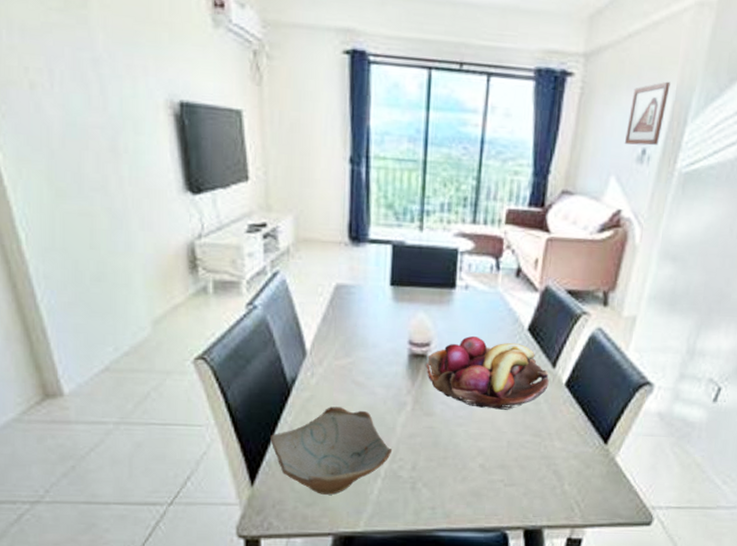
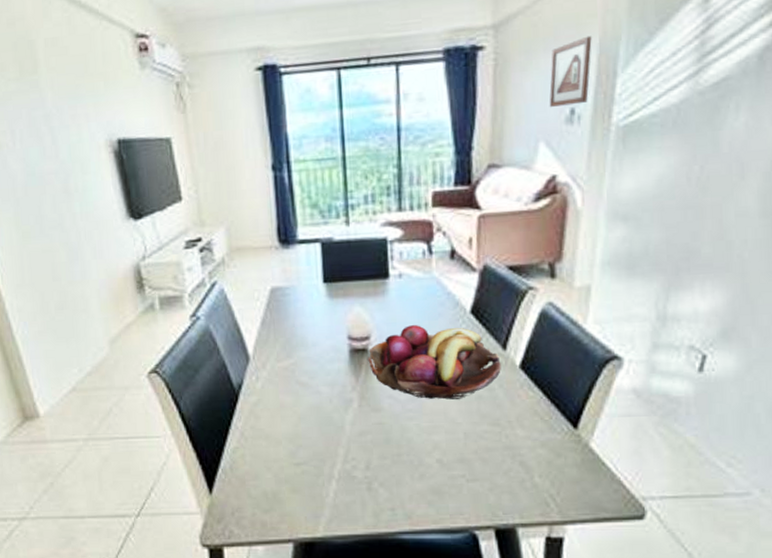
bowl: present [269,407,393,495] -> none [222,409,344,500]

